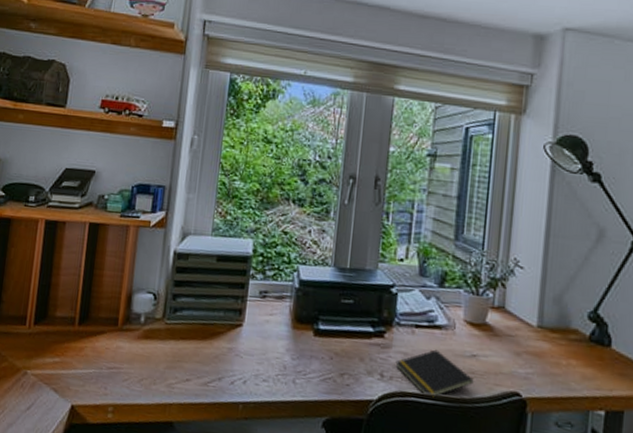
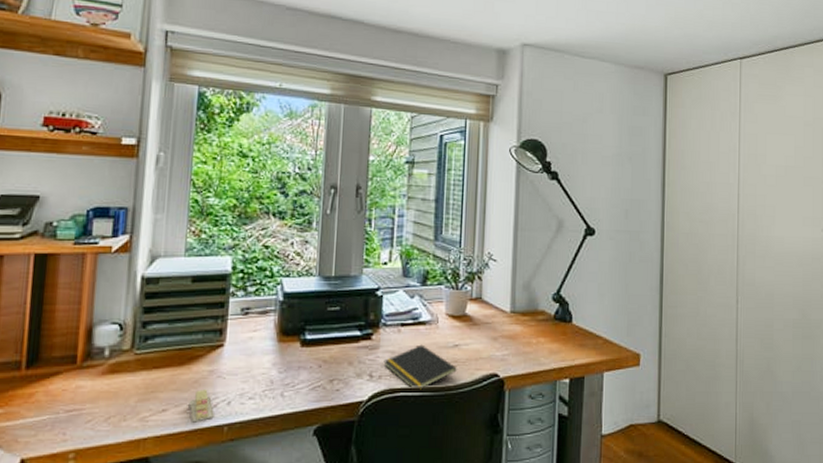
sticky notes: none [209,365,231,396] -> present [189,390,214,423]

